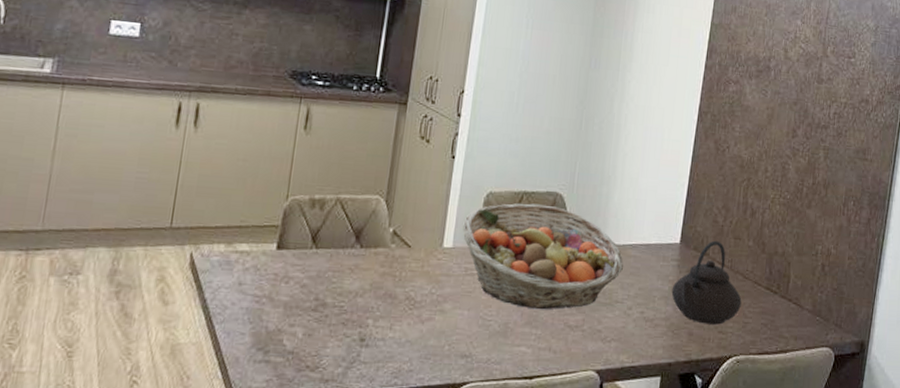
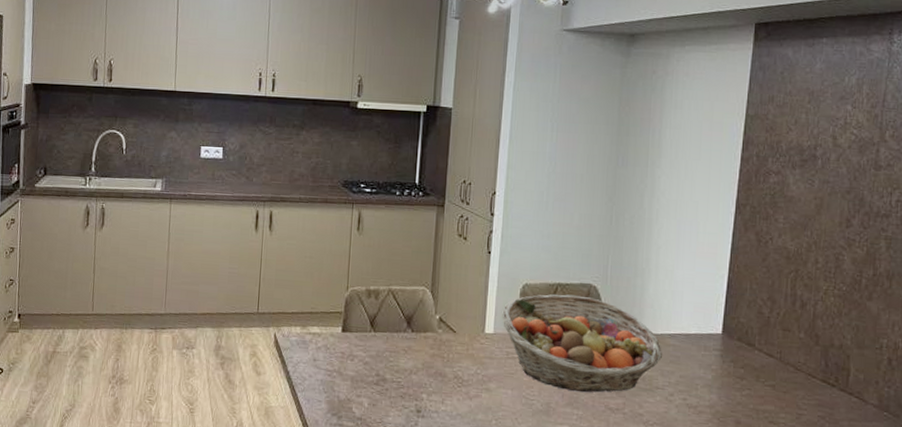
teapot: present [671,240,742,325] -> none [715,331,794,415]

